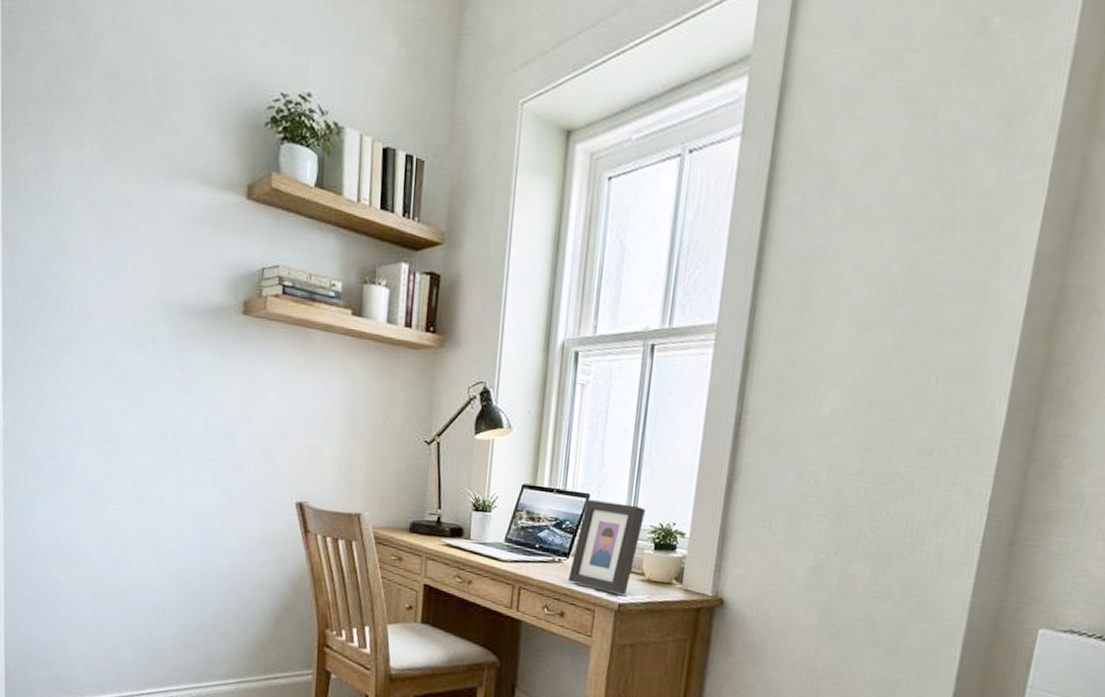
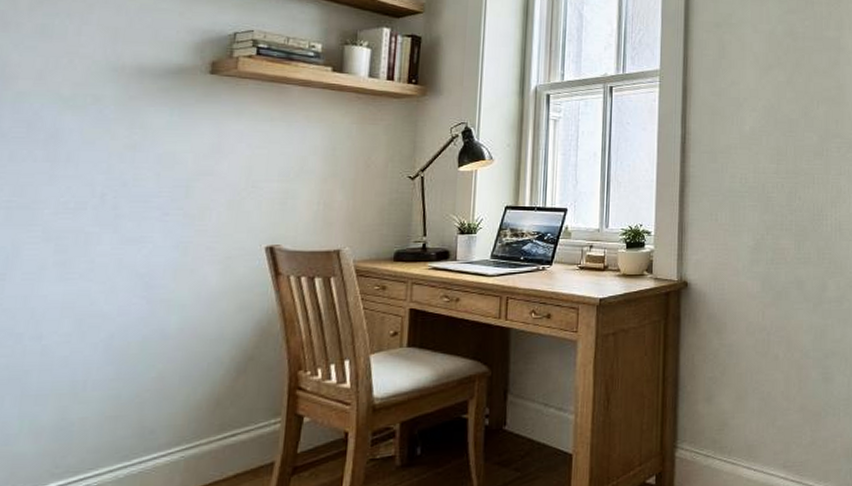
picture frame: present [567,498,647,595] -> none [552,212,617,291]

